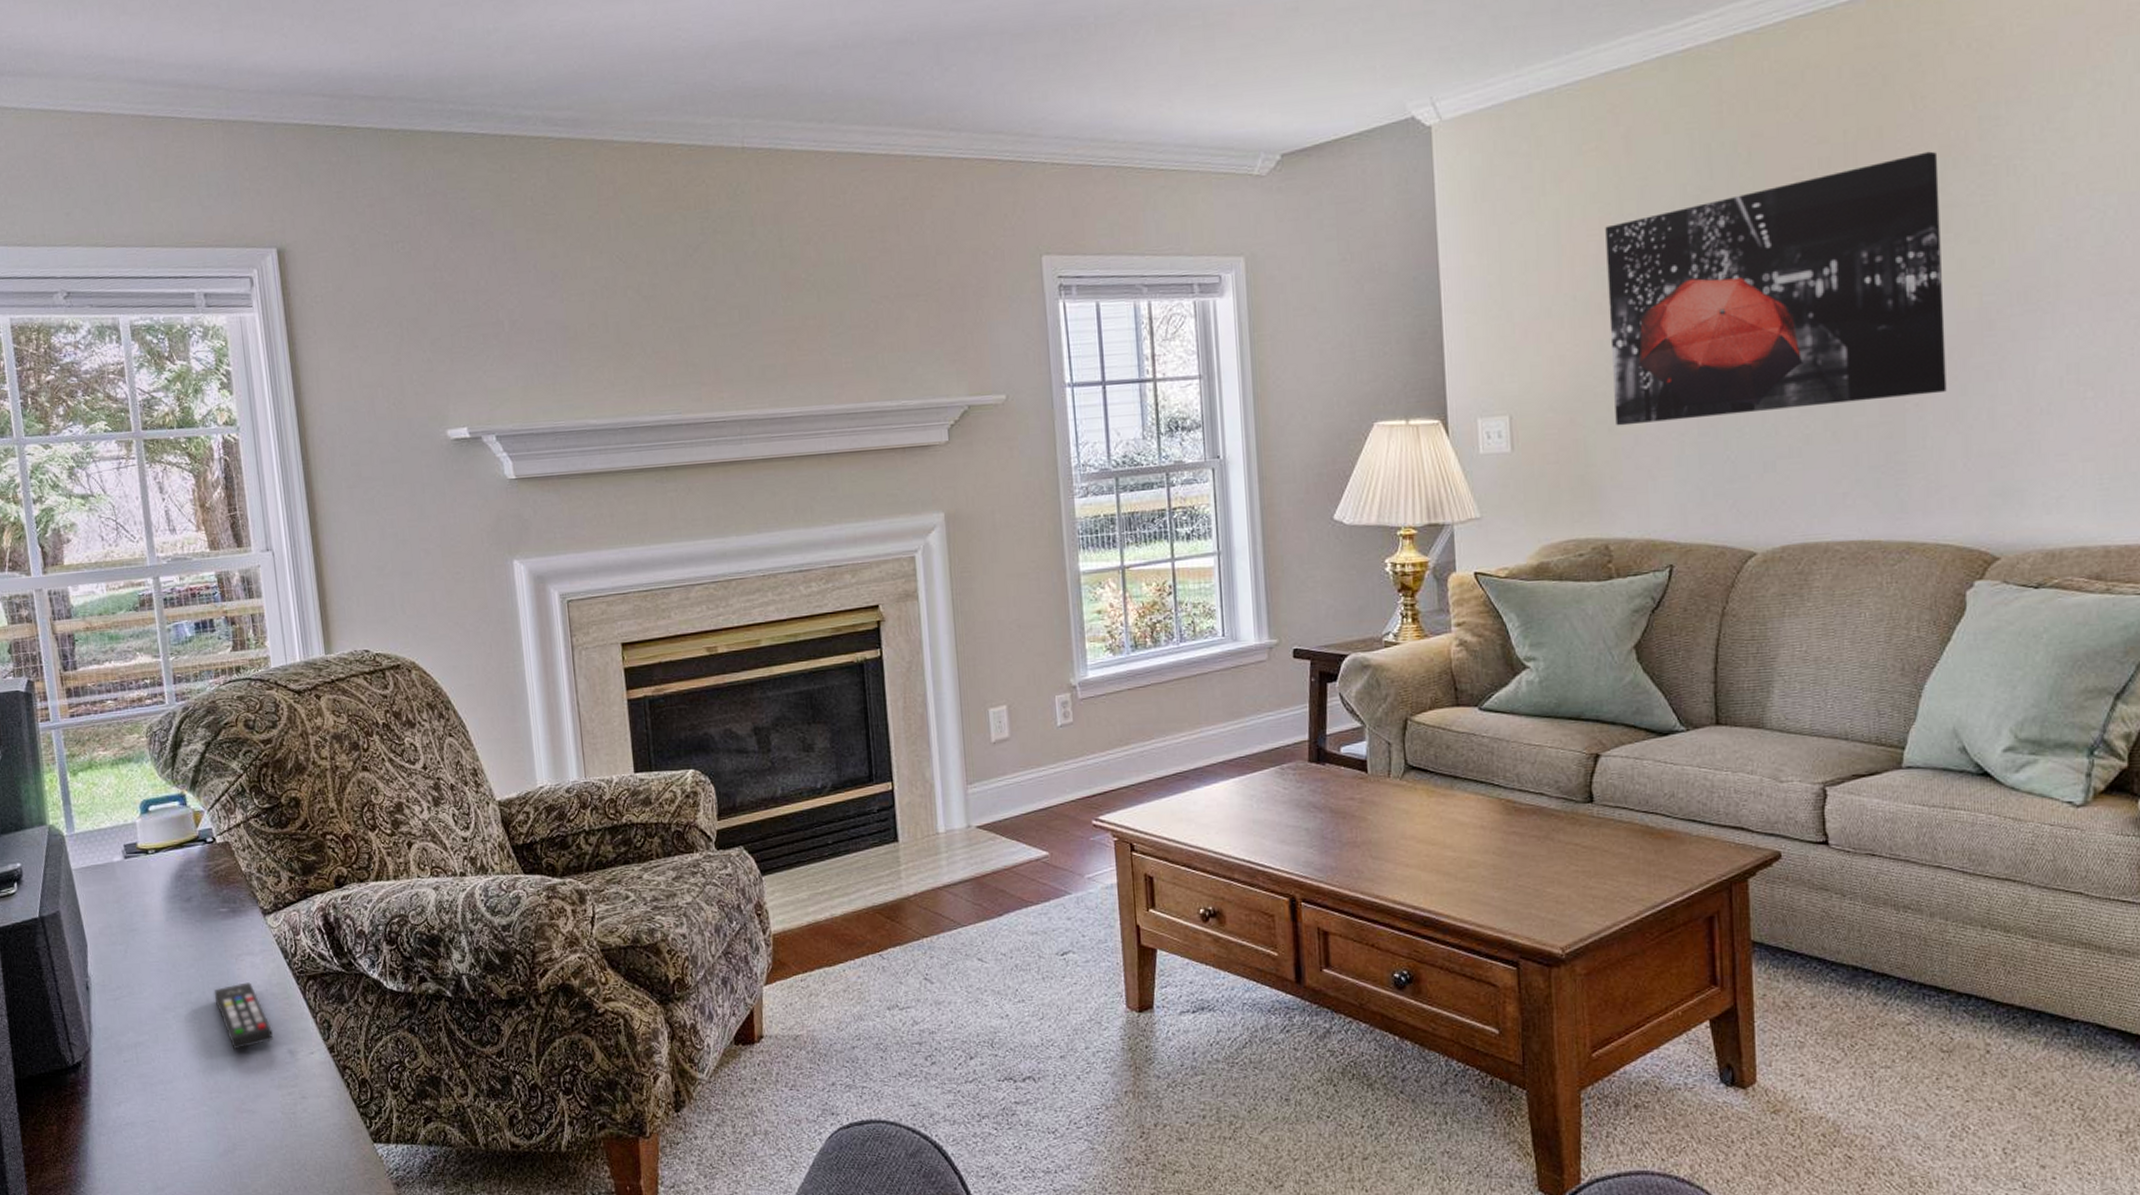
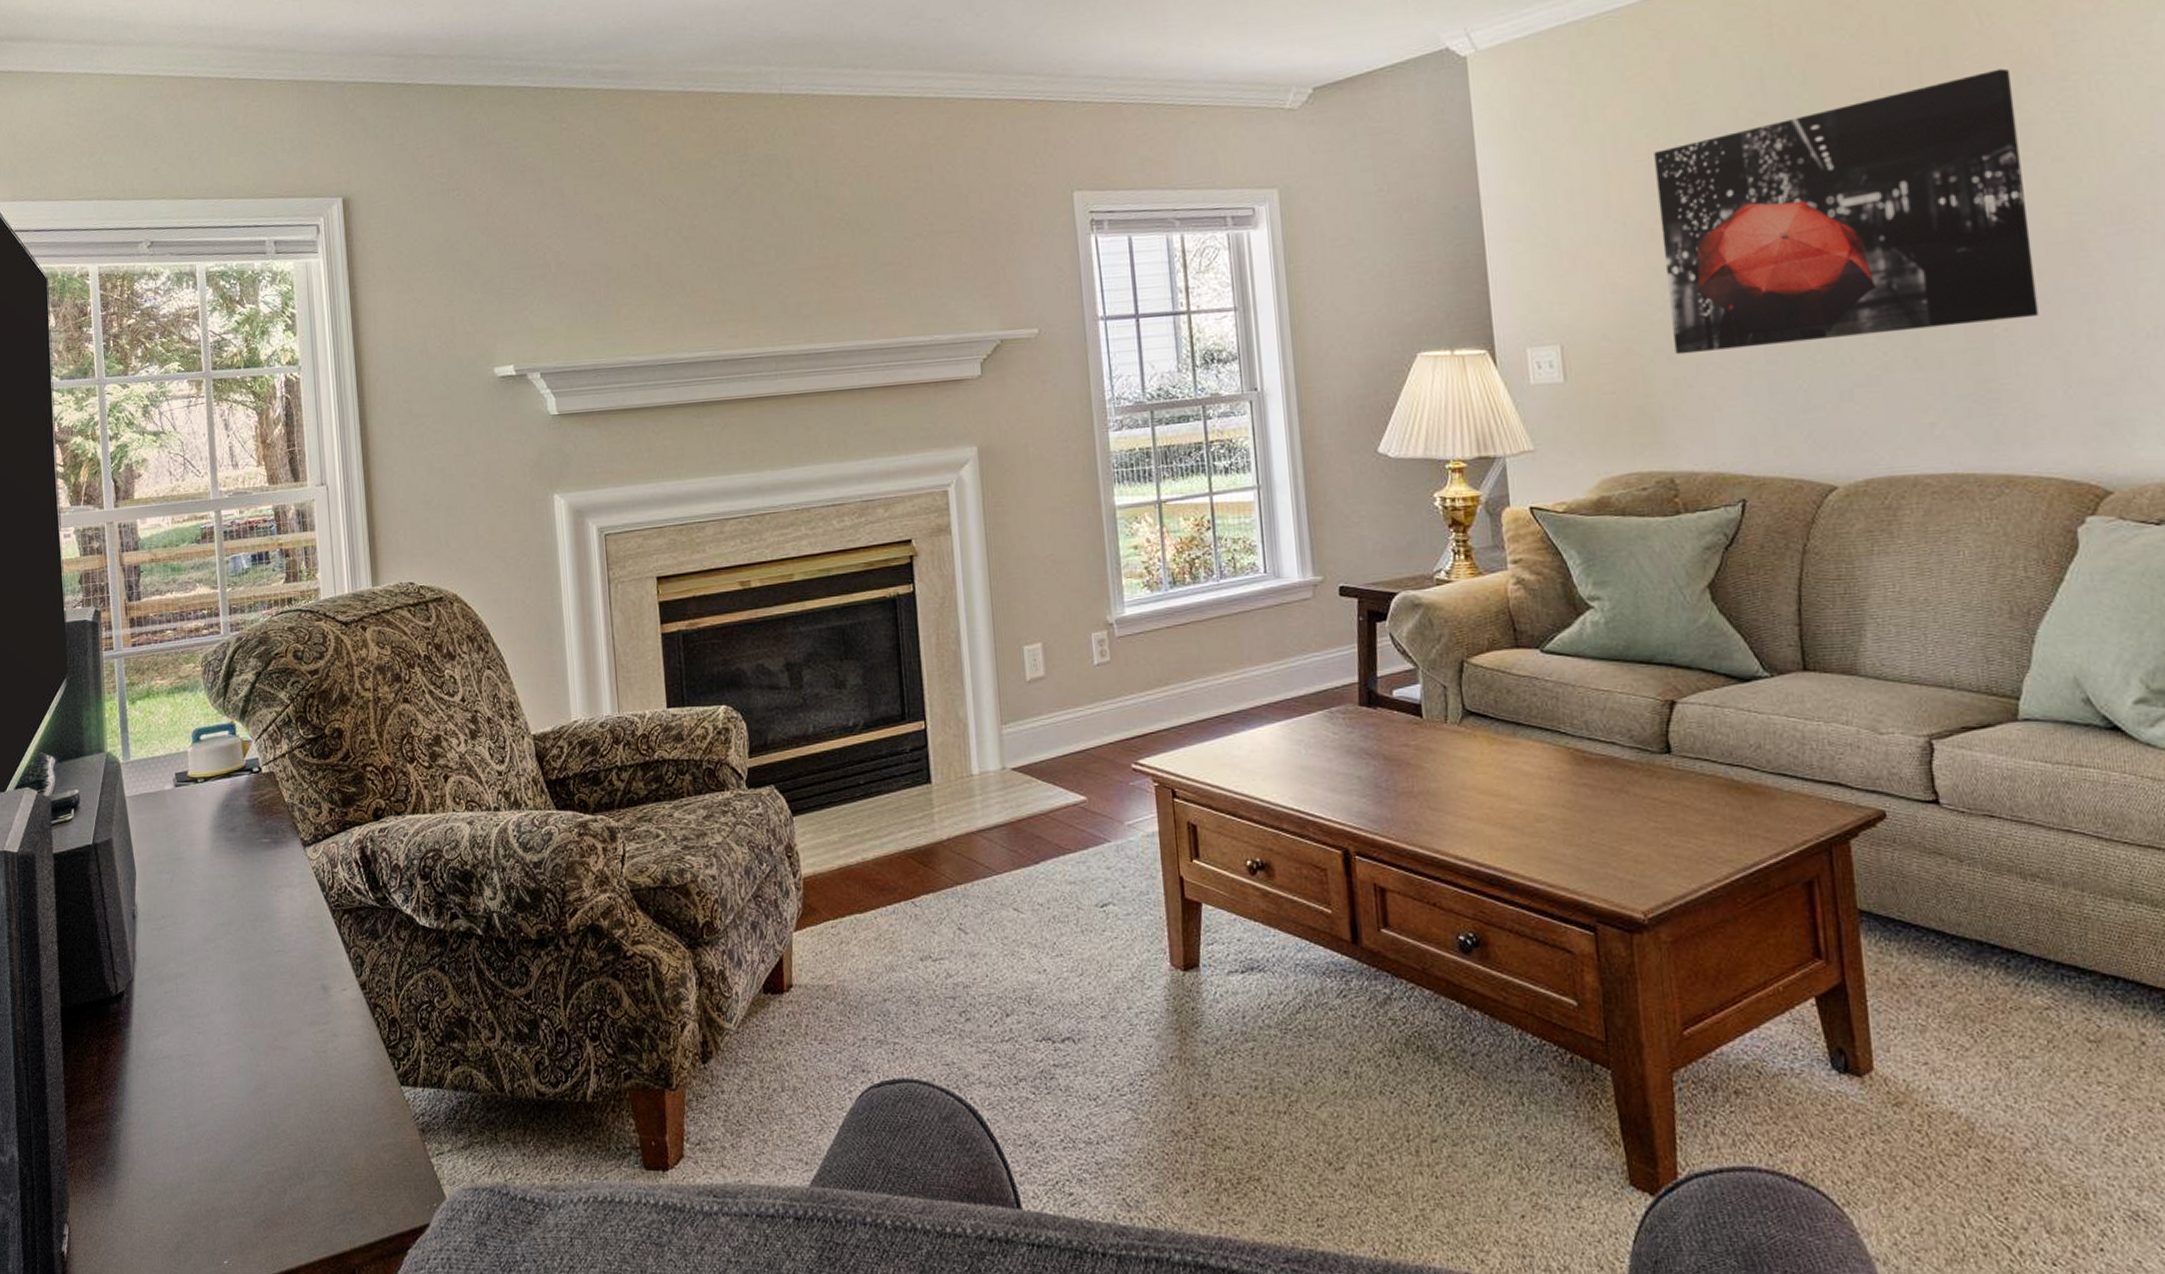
remote control: present [213,982,273,1050] -> none [253,915,308,984]

